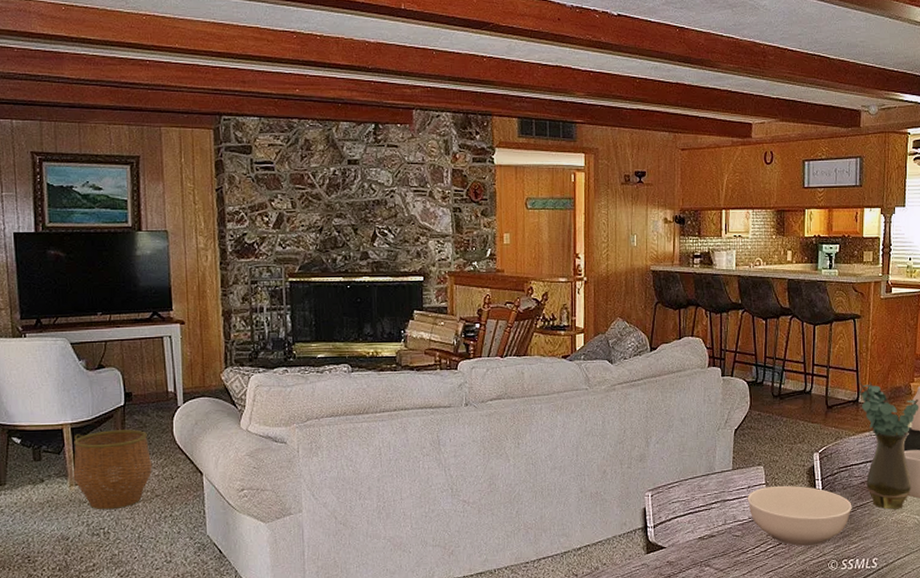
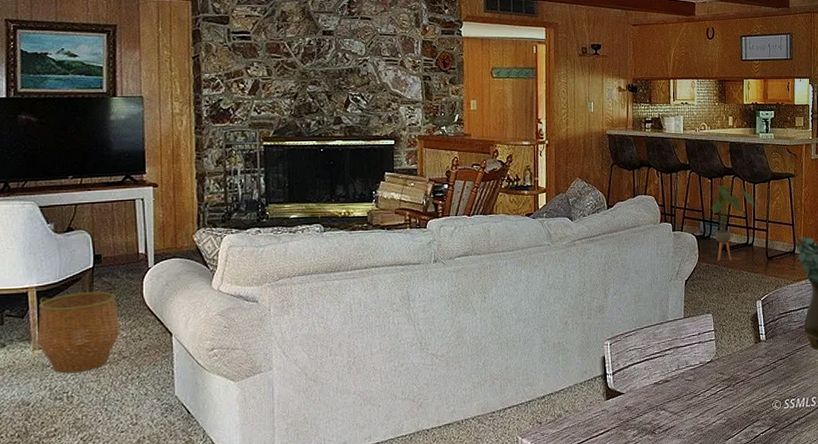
bowl: present [747,485,852,547] -> none [698,331,792,389]
house plant: none [758,326,814,409] -> present [705,184,755,261]

